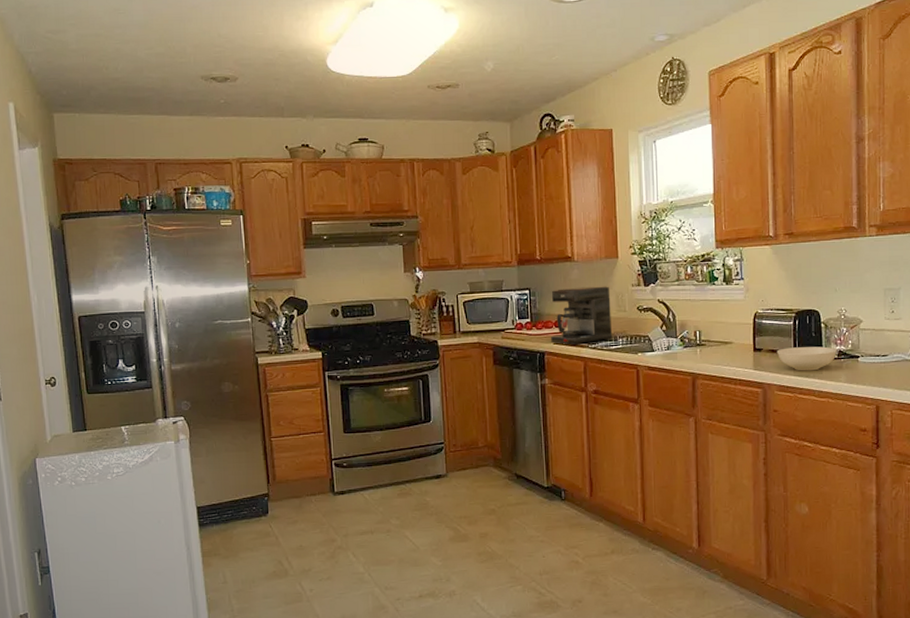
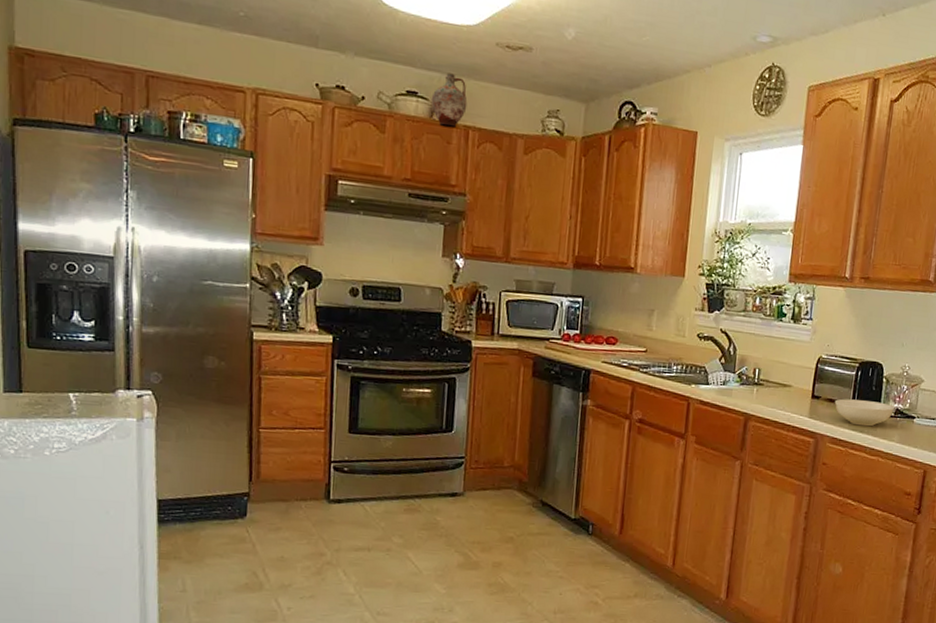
ceramic jug: none [379,118,410,164] -> present [431,72,468,129]
coffee maker: present [550,286,613,345] -> none [598,301,671,367]

